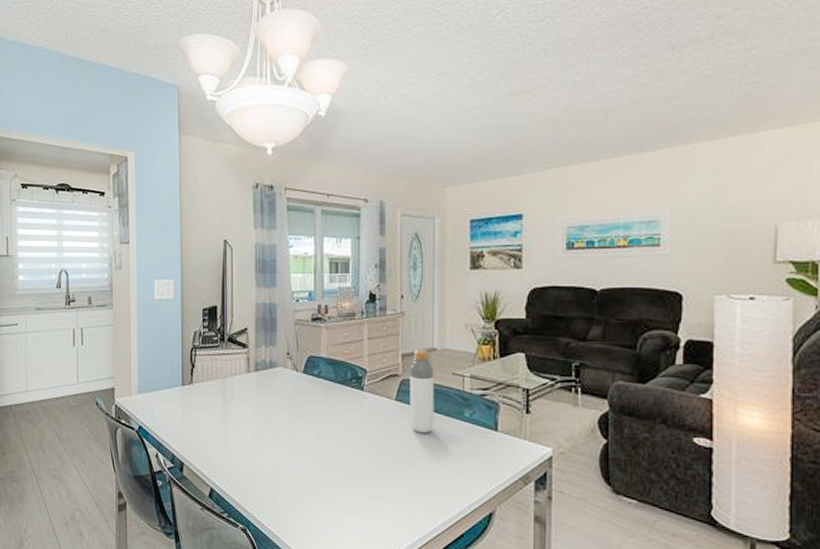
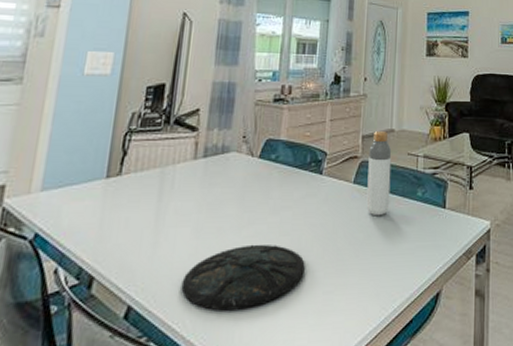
plate: none [249,449,353,503] -> present [181,244,305,311]

